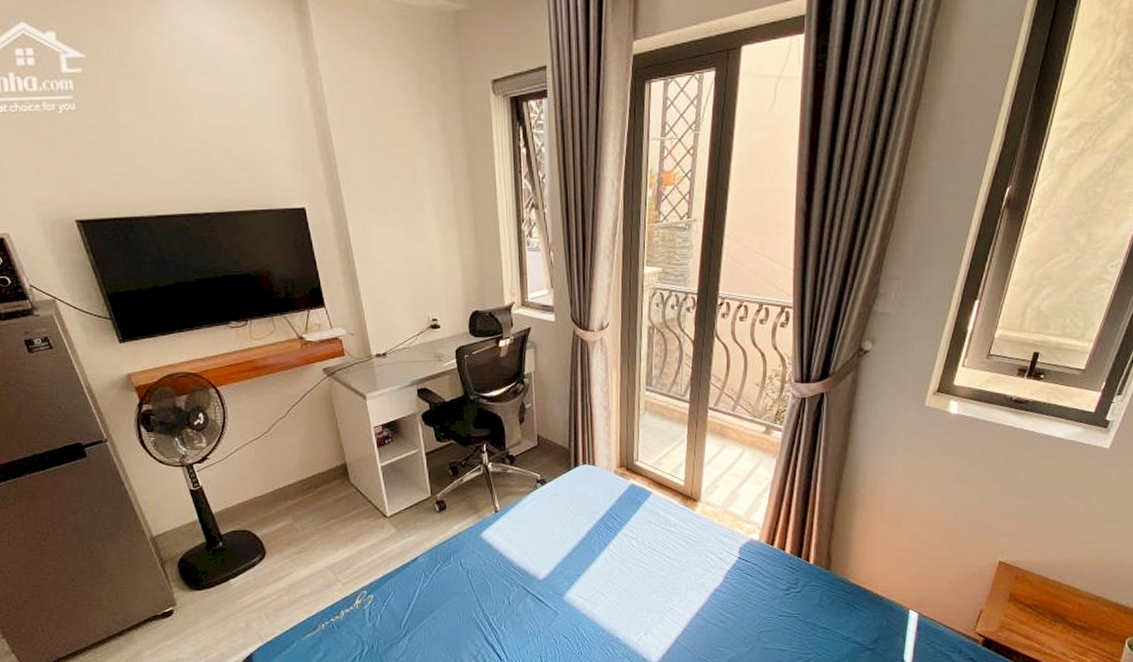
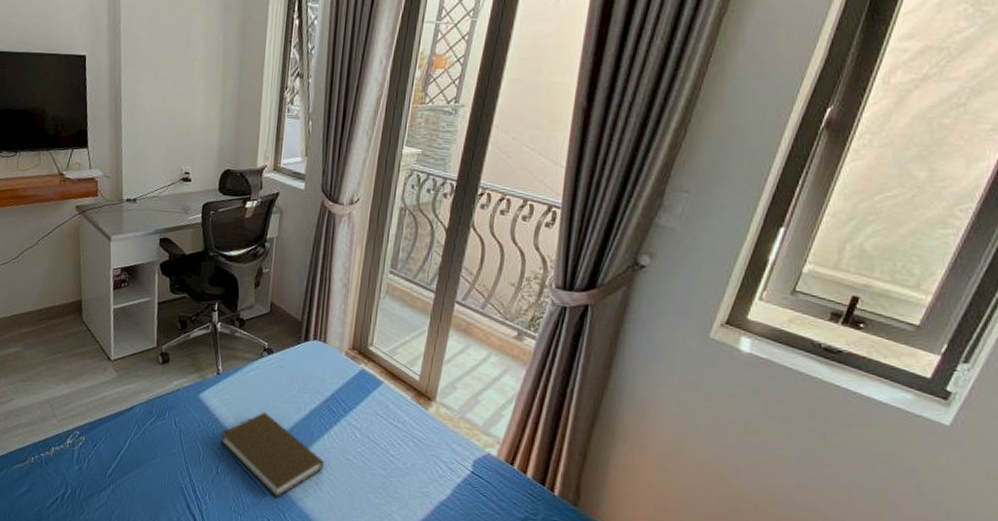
book: none [507,539,607,615] -> present [220,412,324,499]

